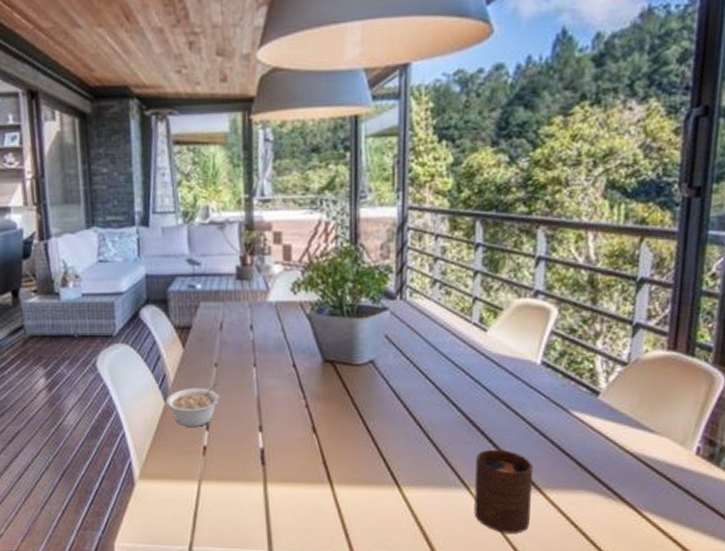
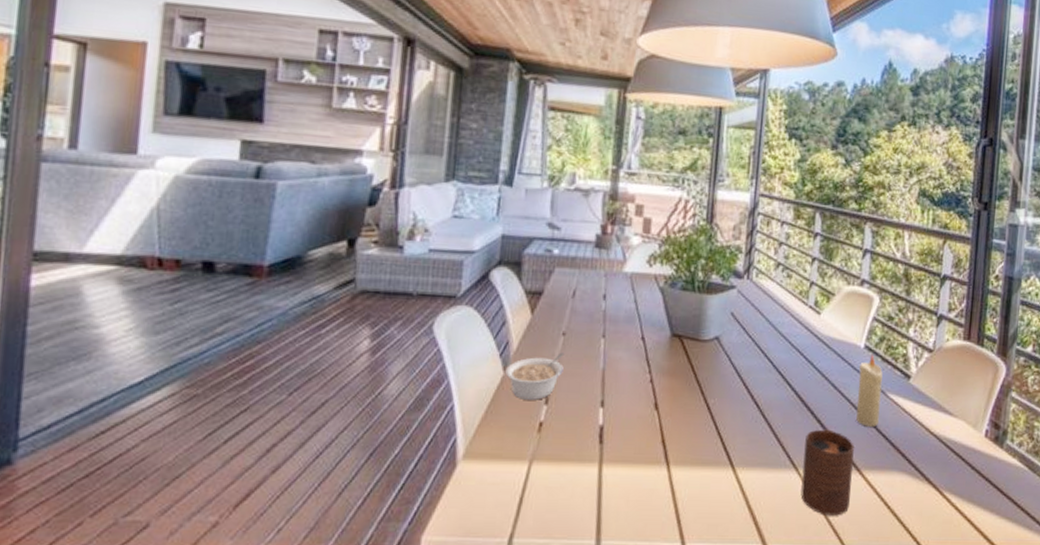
candle: none [534,370,565,446] -> present [856,354,883,427]

